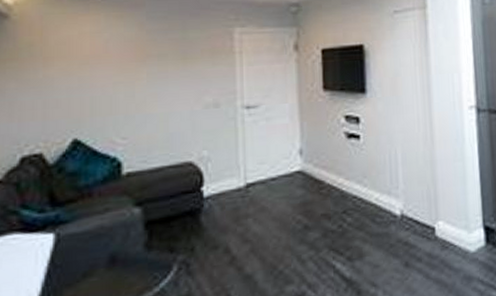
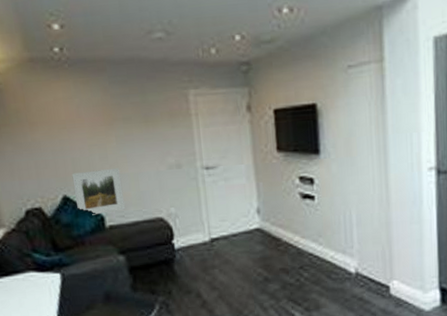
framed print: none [88,107,148,161] -> present [72,167,125,215]

